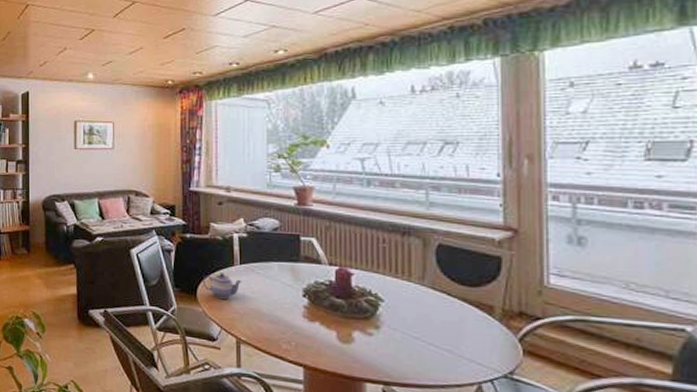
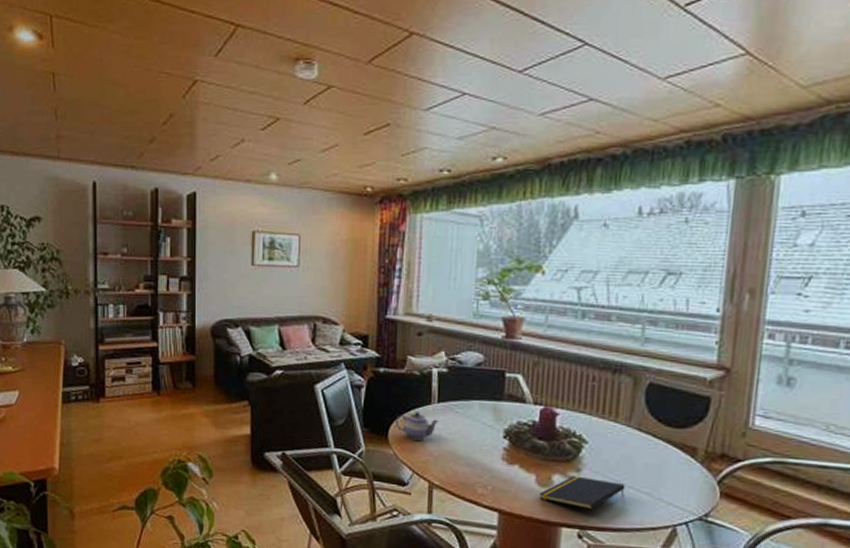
notepad: none [341,332,425,366] -> present [538,475,625,510]

